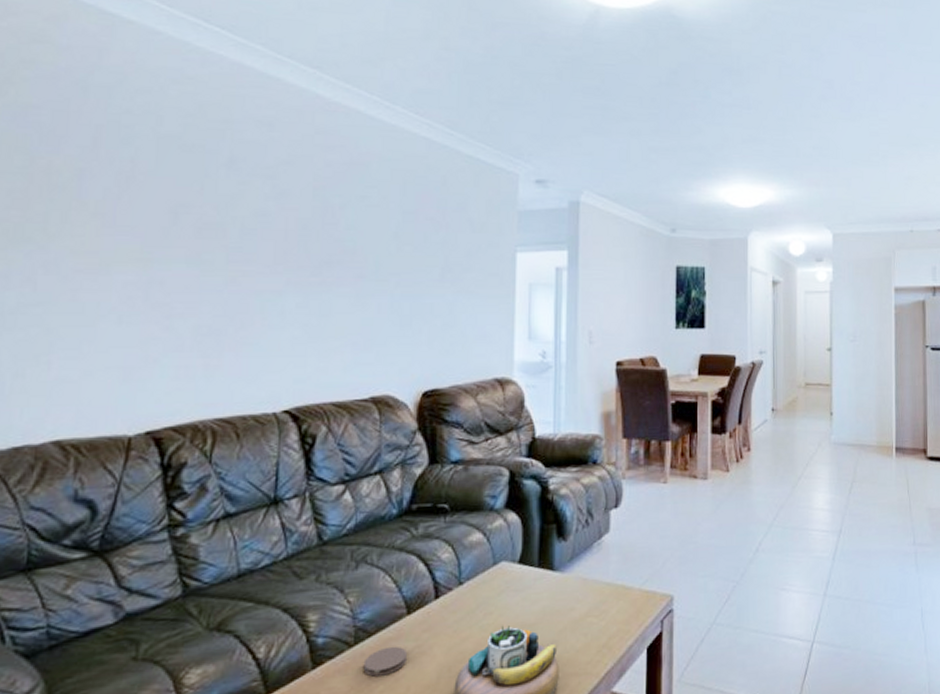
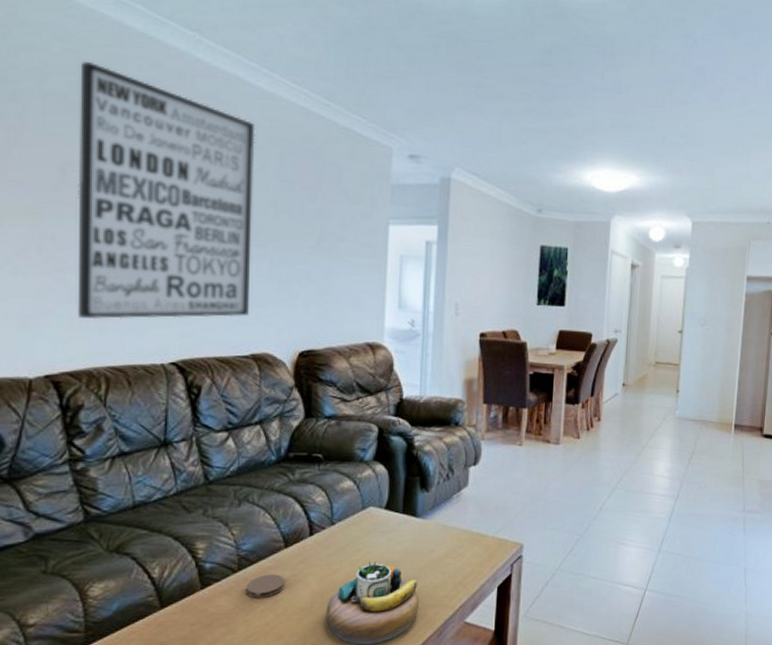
wall art: none [184,103,377,368] -> present [77,61,256,320]

